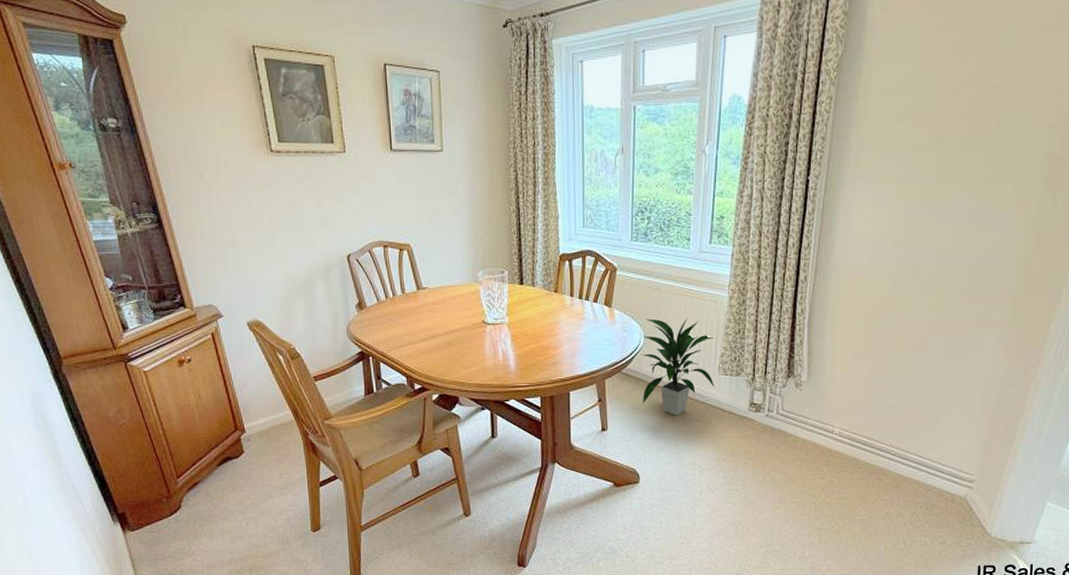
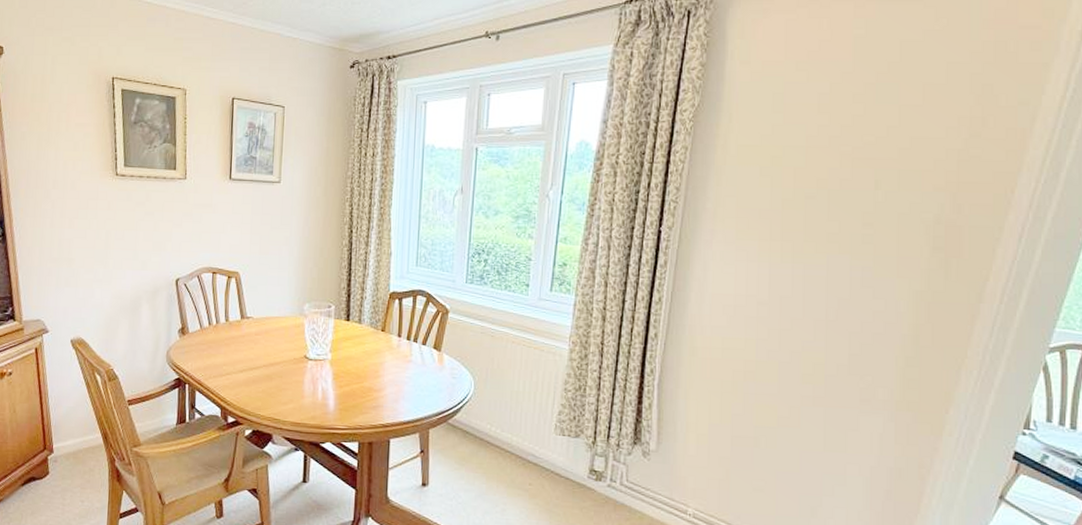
indoor plant: present [642,317,715,416] -> none [468,366,551,477]

